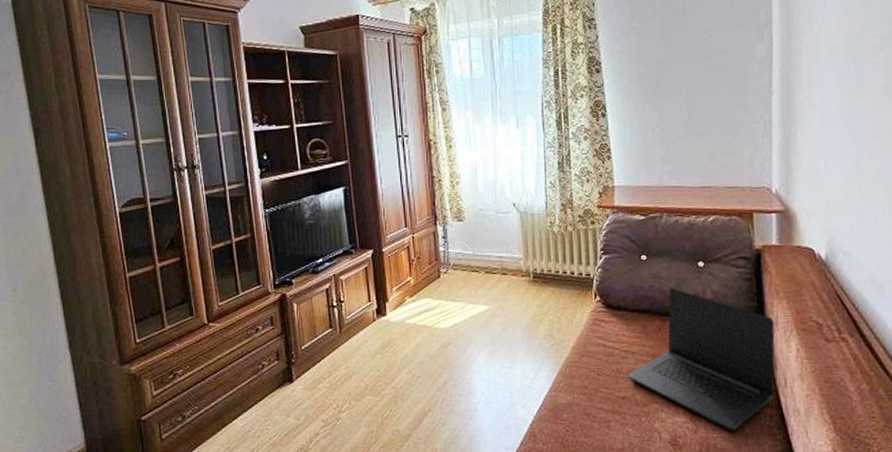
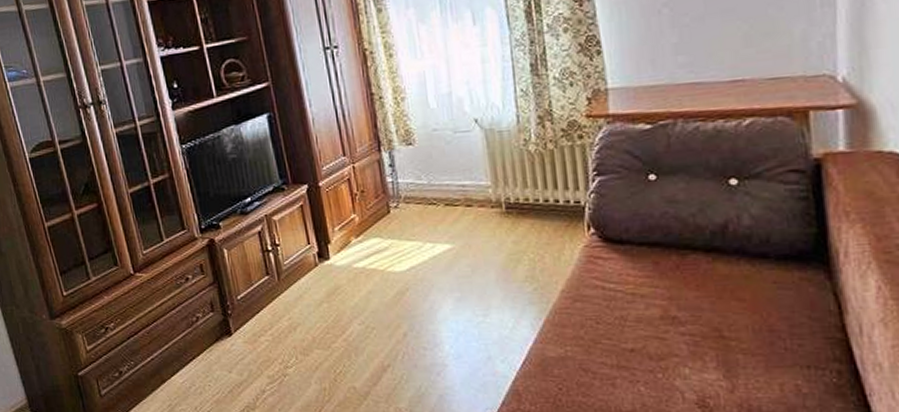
laptop: present [629,288,775,432] -> none [637,214,844,391]

